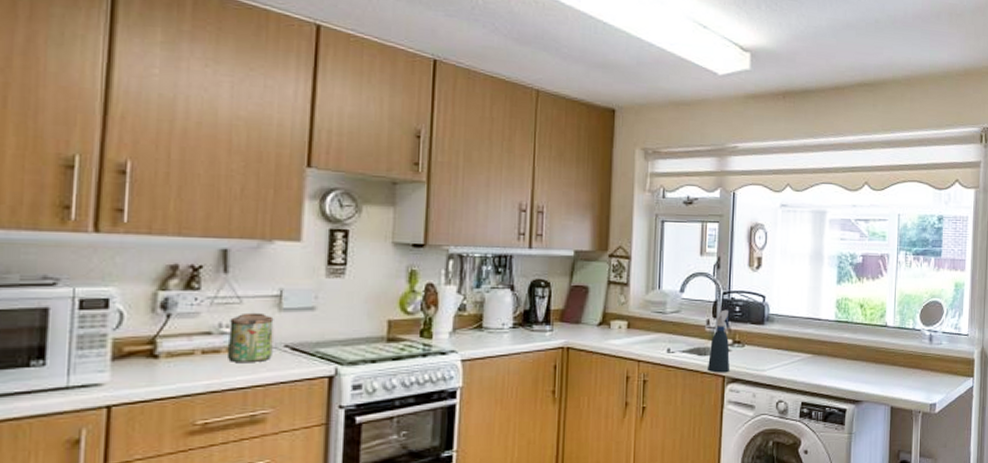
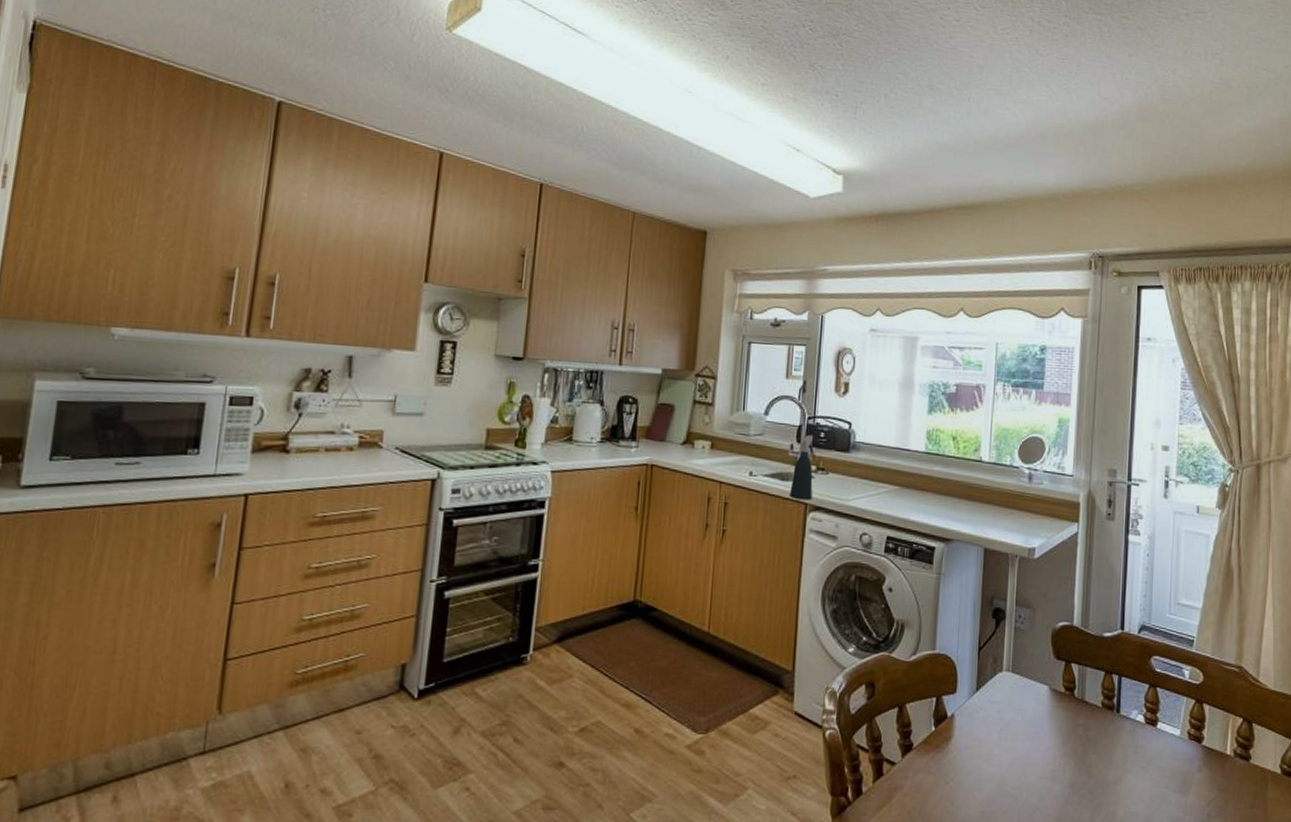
canister: present [226,312,274,364] -> none [346,415,388,463]

